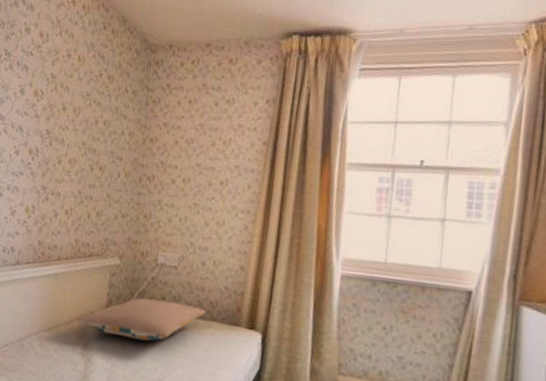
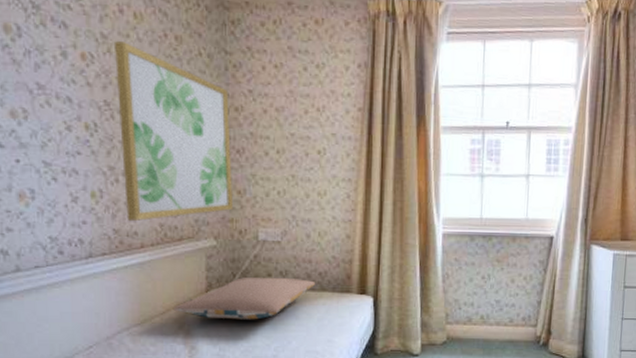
wall art: none [50,80,146,236] -> present [115,41,232,221]

